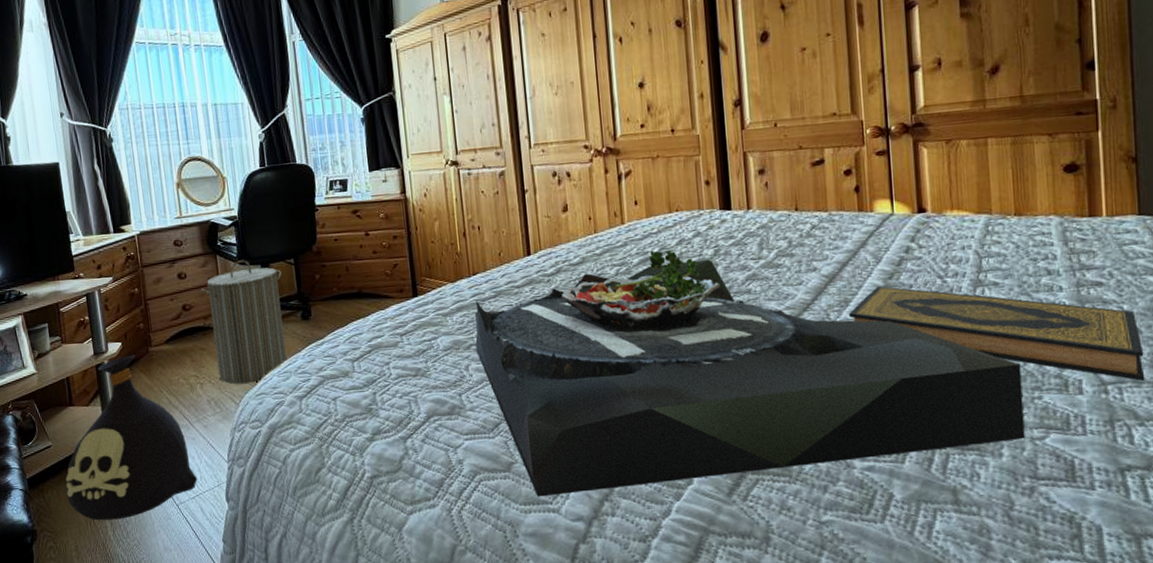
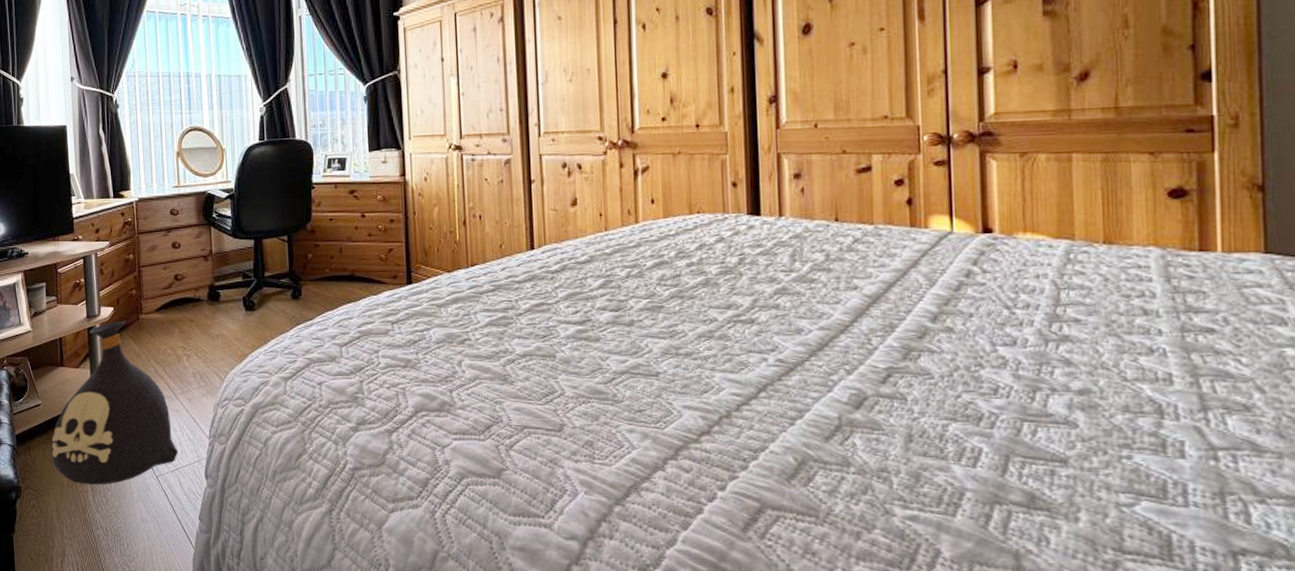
laundry hamper: present [200,260,287,385] -> none [193,233,275,360]
serving tray: present [474,250,1025,497] -> none [470,254,1109,510]
hardback book: present [848,286,1145,381] -> none [894,312,1268,449]

